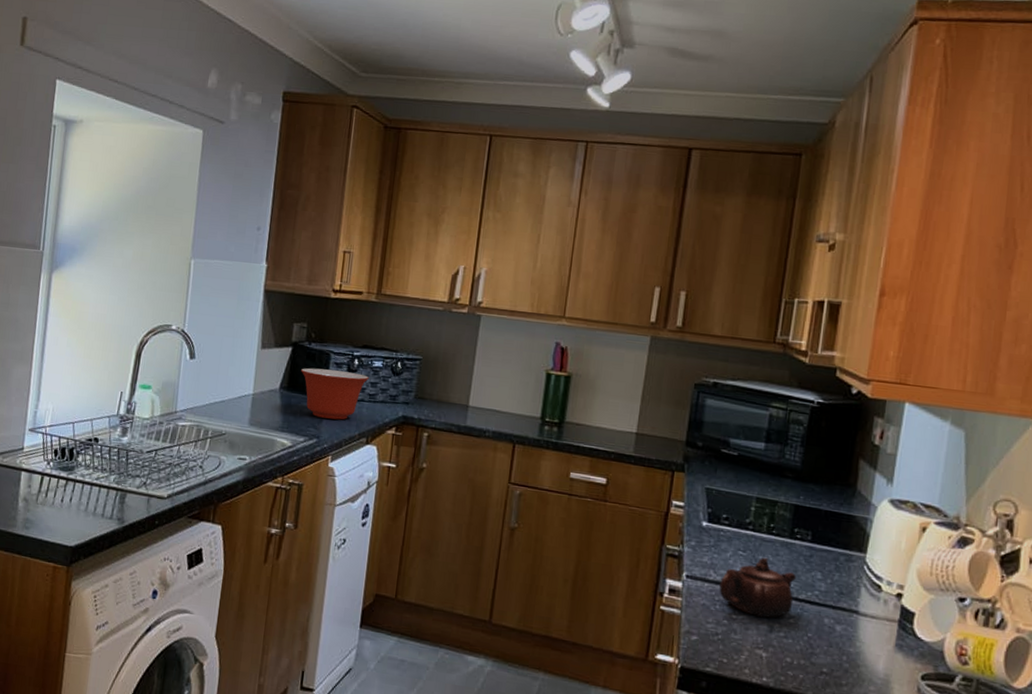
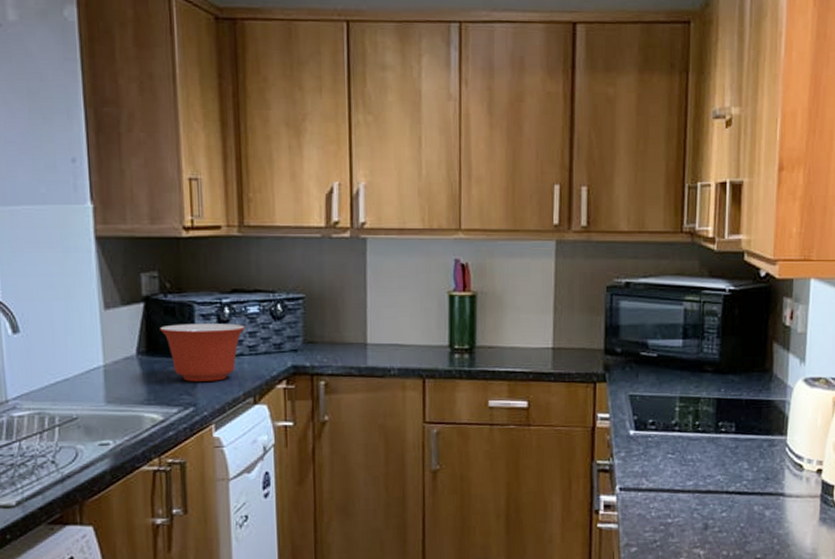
teapot: present [719,557,796,618] -> none [653,456,724,516]

